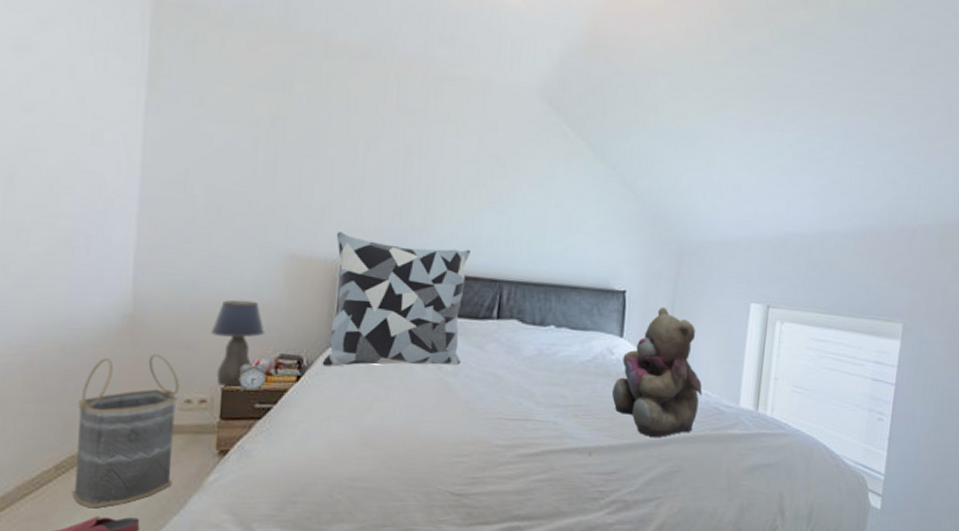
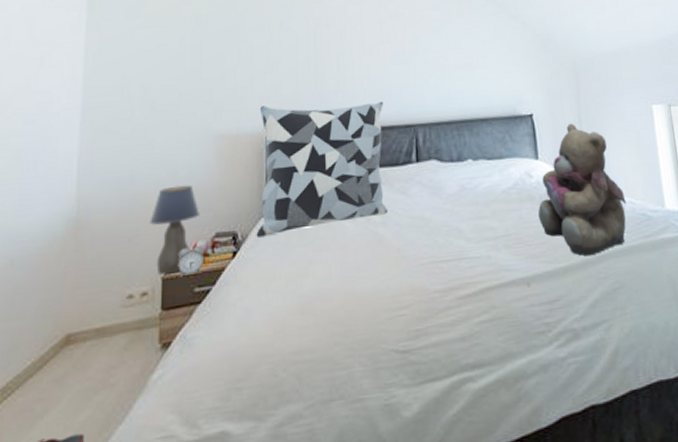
basket: present [72,354,180,509] -> none [17,253,122,431]

